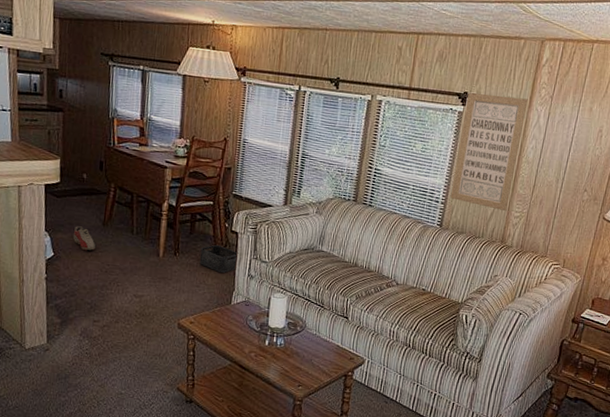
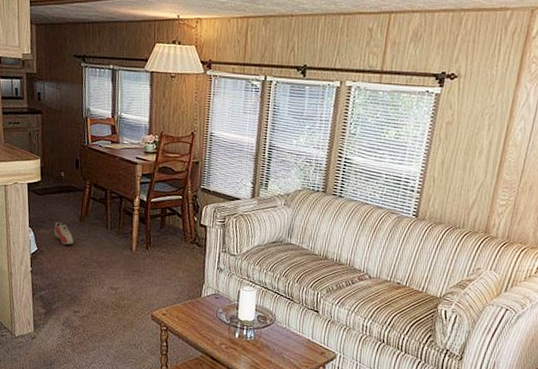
storage bin: present [199,244,239,273] -> none [170,238,208,266]
wall art: present [450,93,528,212] -> none [427,73,516,200]

